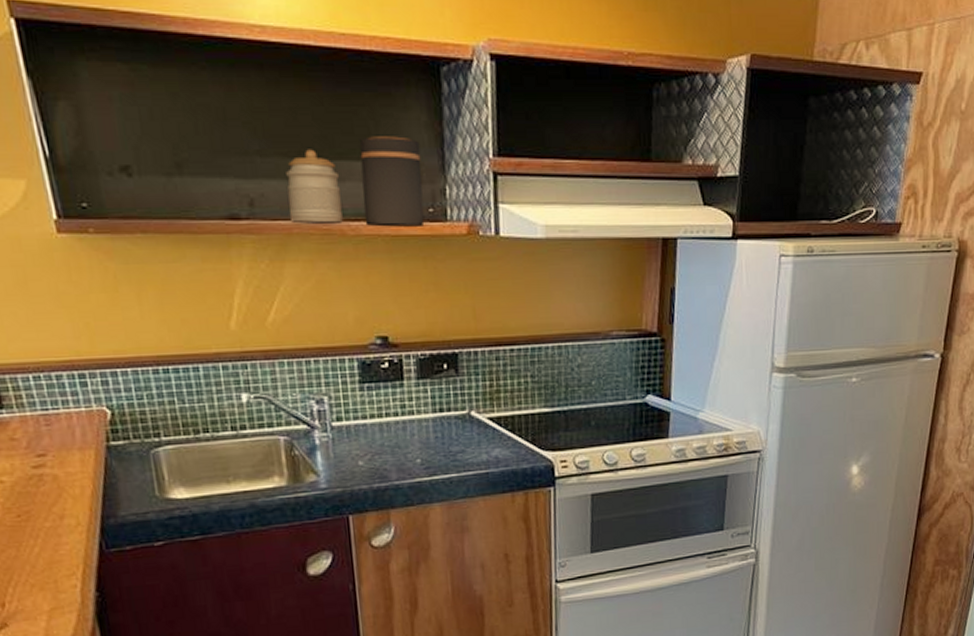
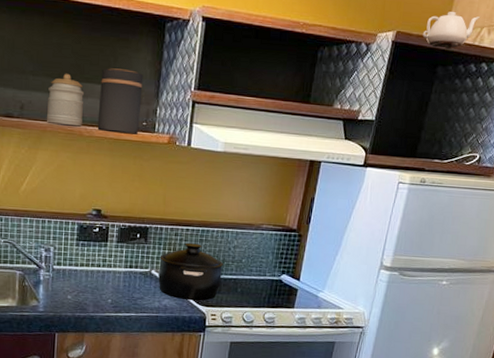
saucepan: none [479,367,567,446] -> present [158,243,224,301]
teapot: none [784,23,854,73] -> present [422,12,481,49]

